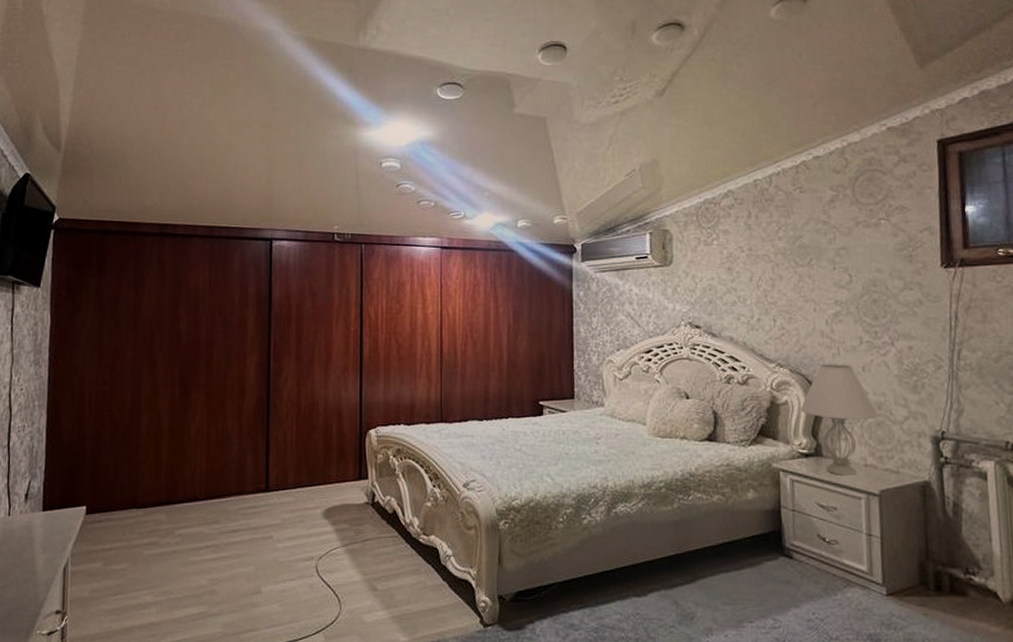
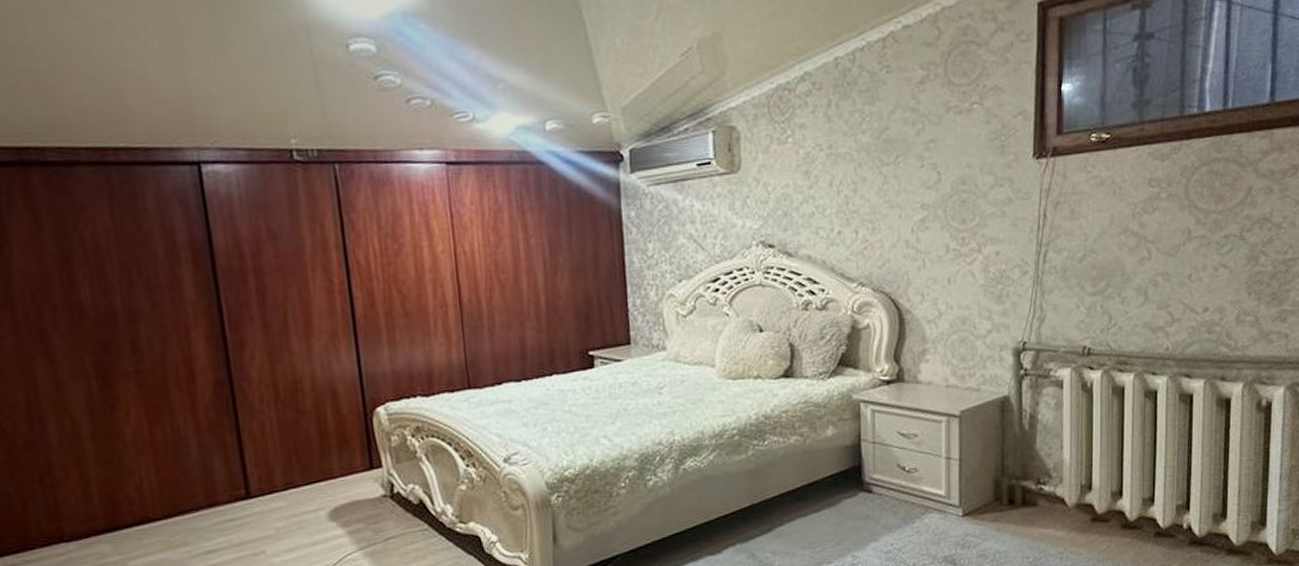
table lamp: present [799,363,879,475] -> none [882,276,962,400]

